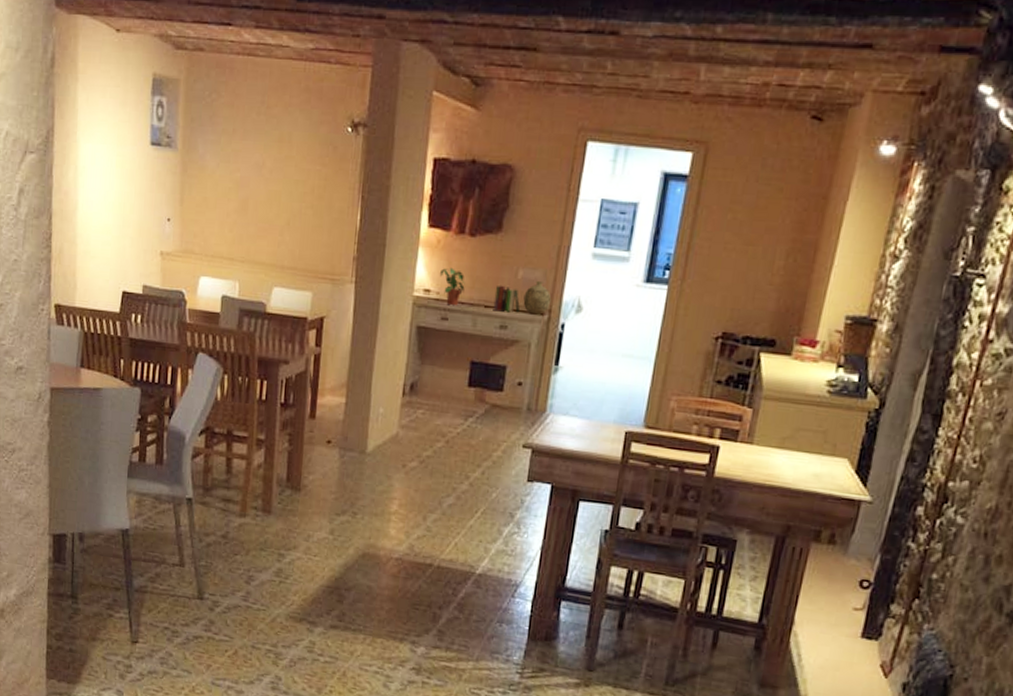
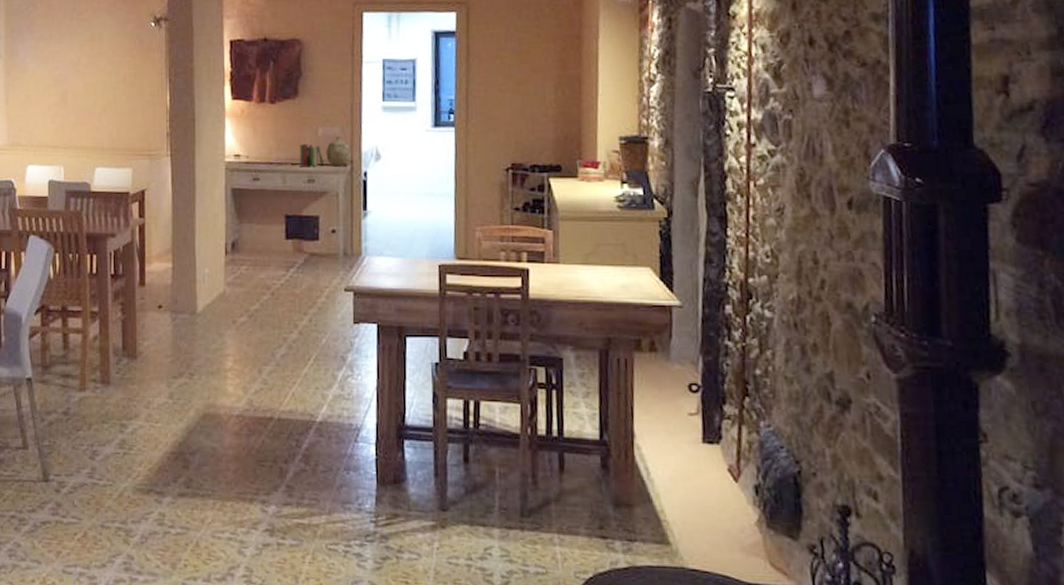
potted plant: present [440,267,465,306] -> none [247,133,271,167]

